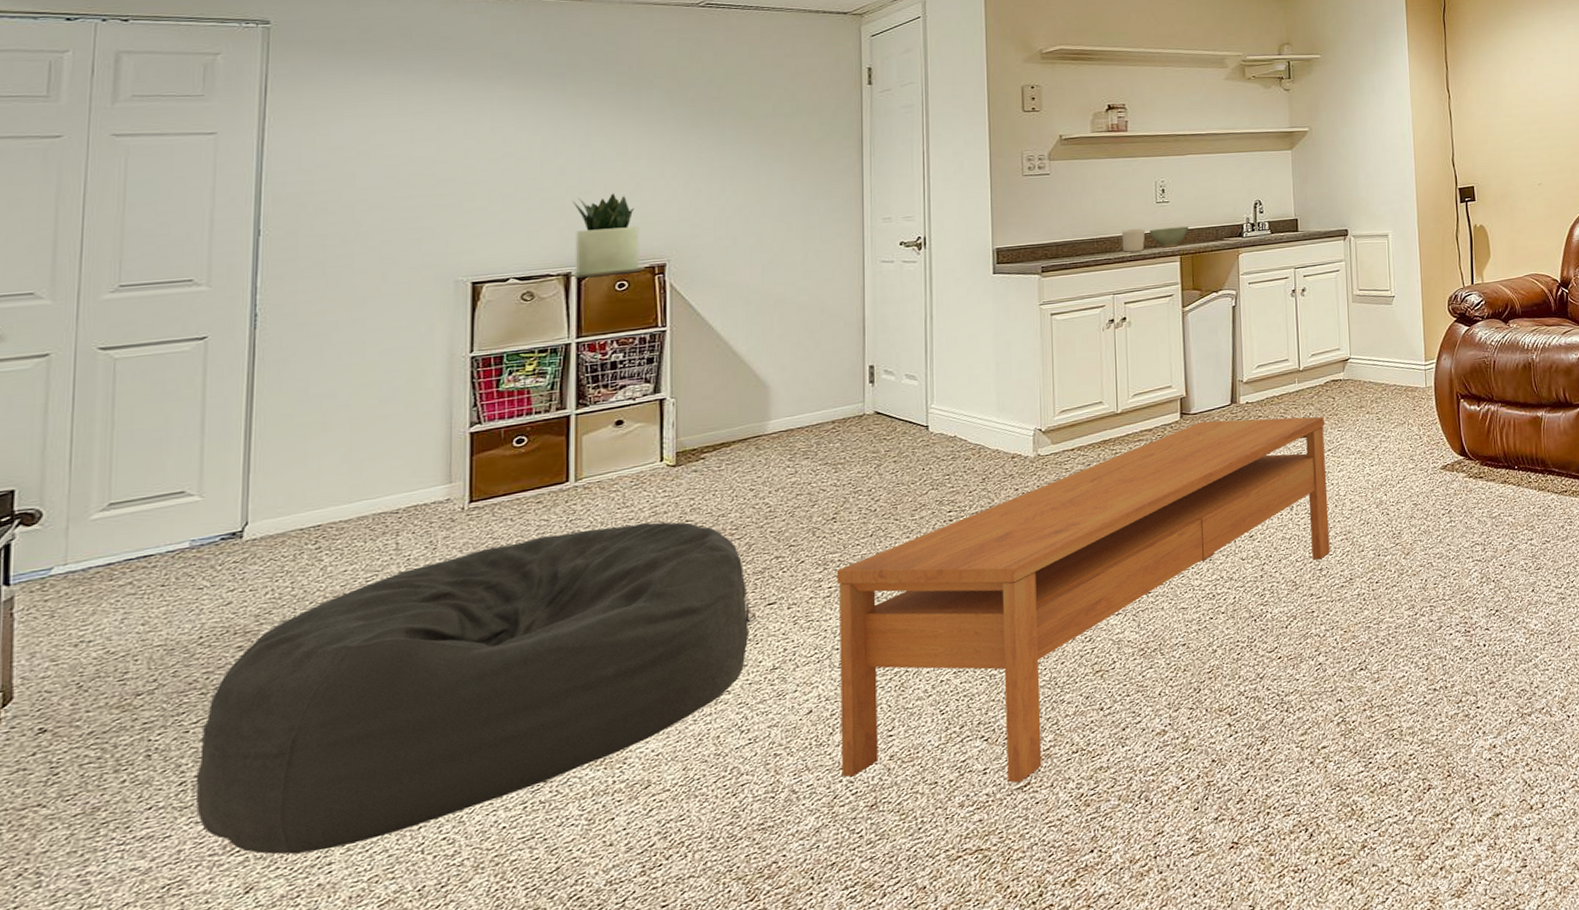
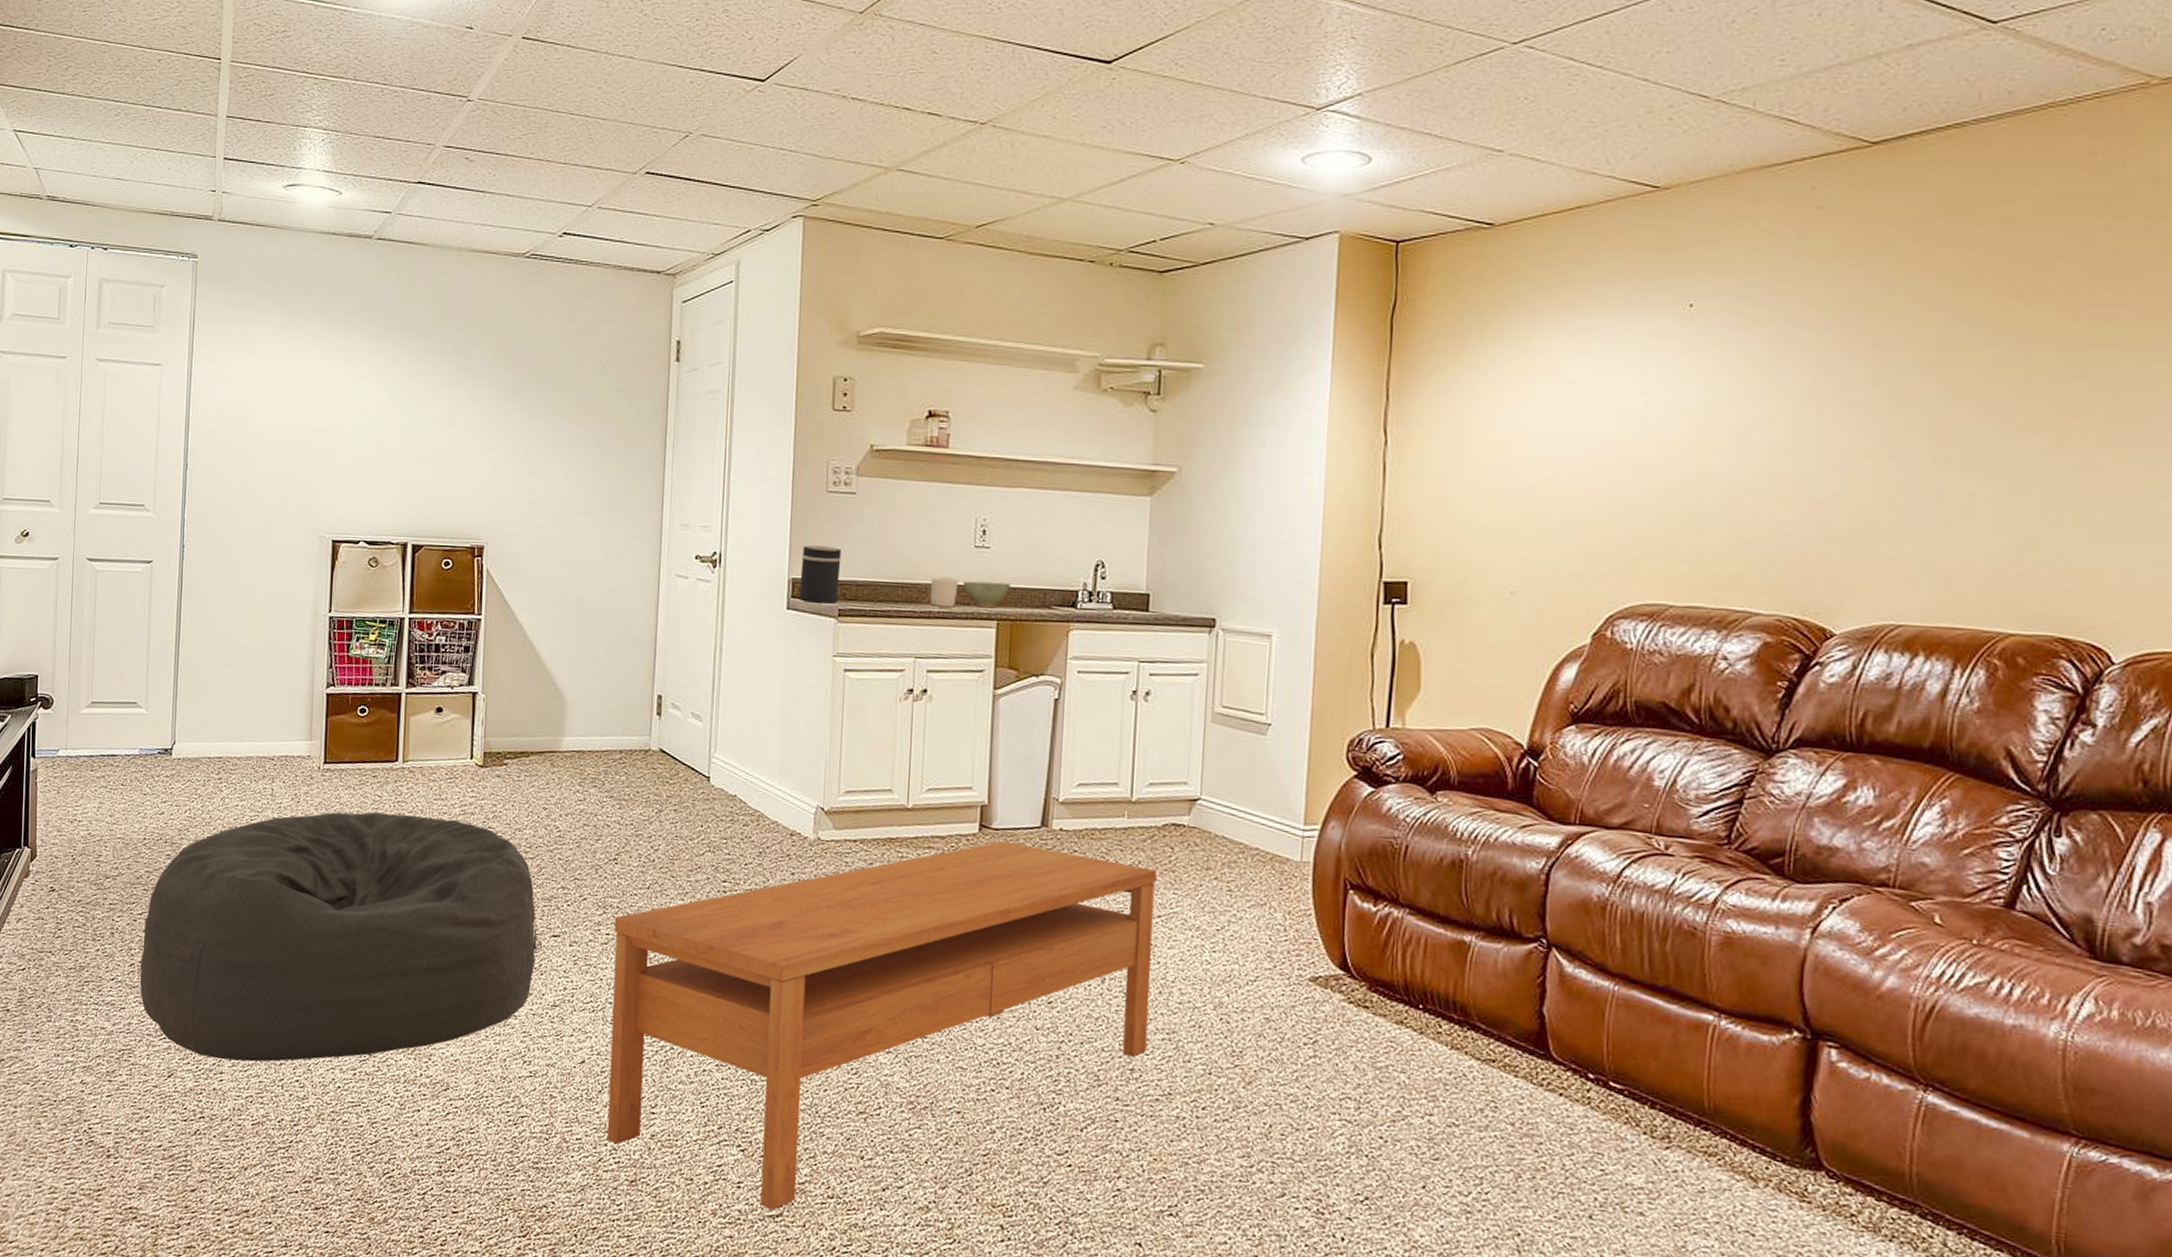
planter: present [568,193,645,279] -> none [405,462,467,552]
cylinder: none [1003,218,1041,266] -> present [799,545,842,604]

